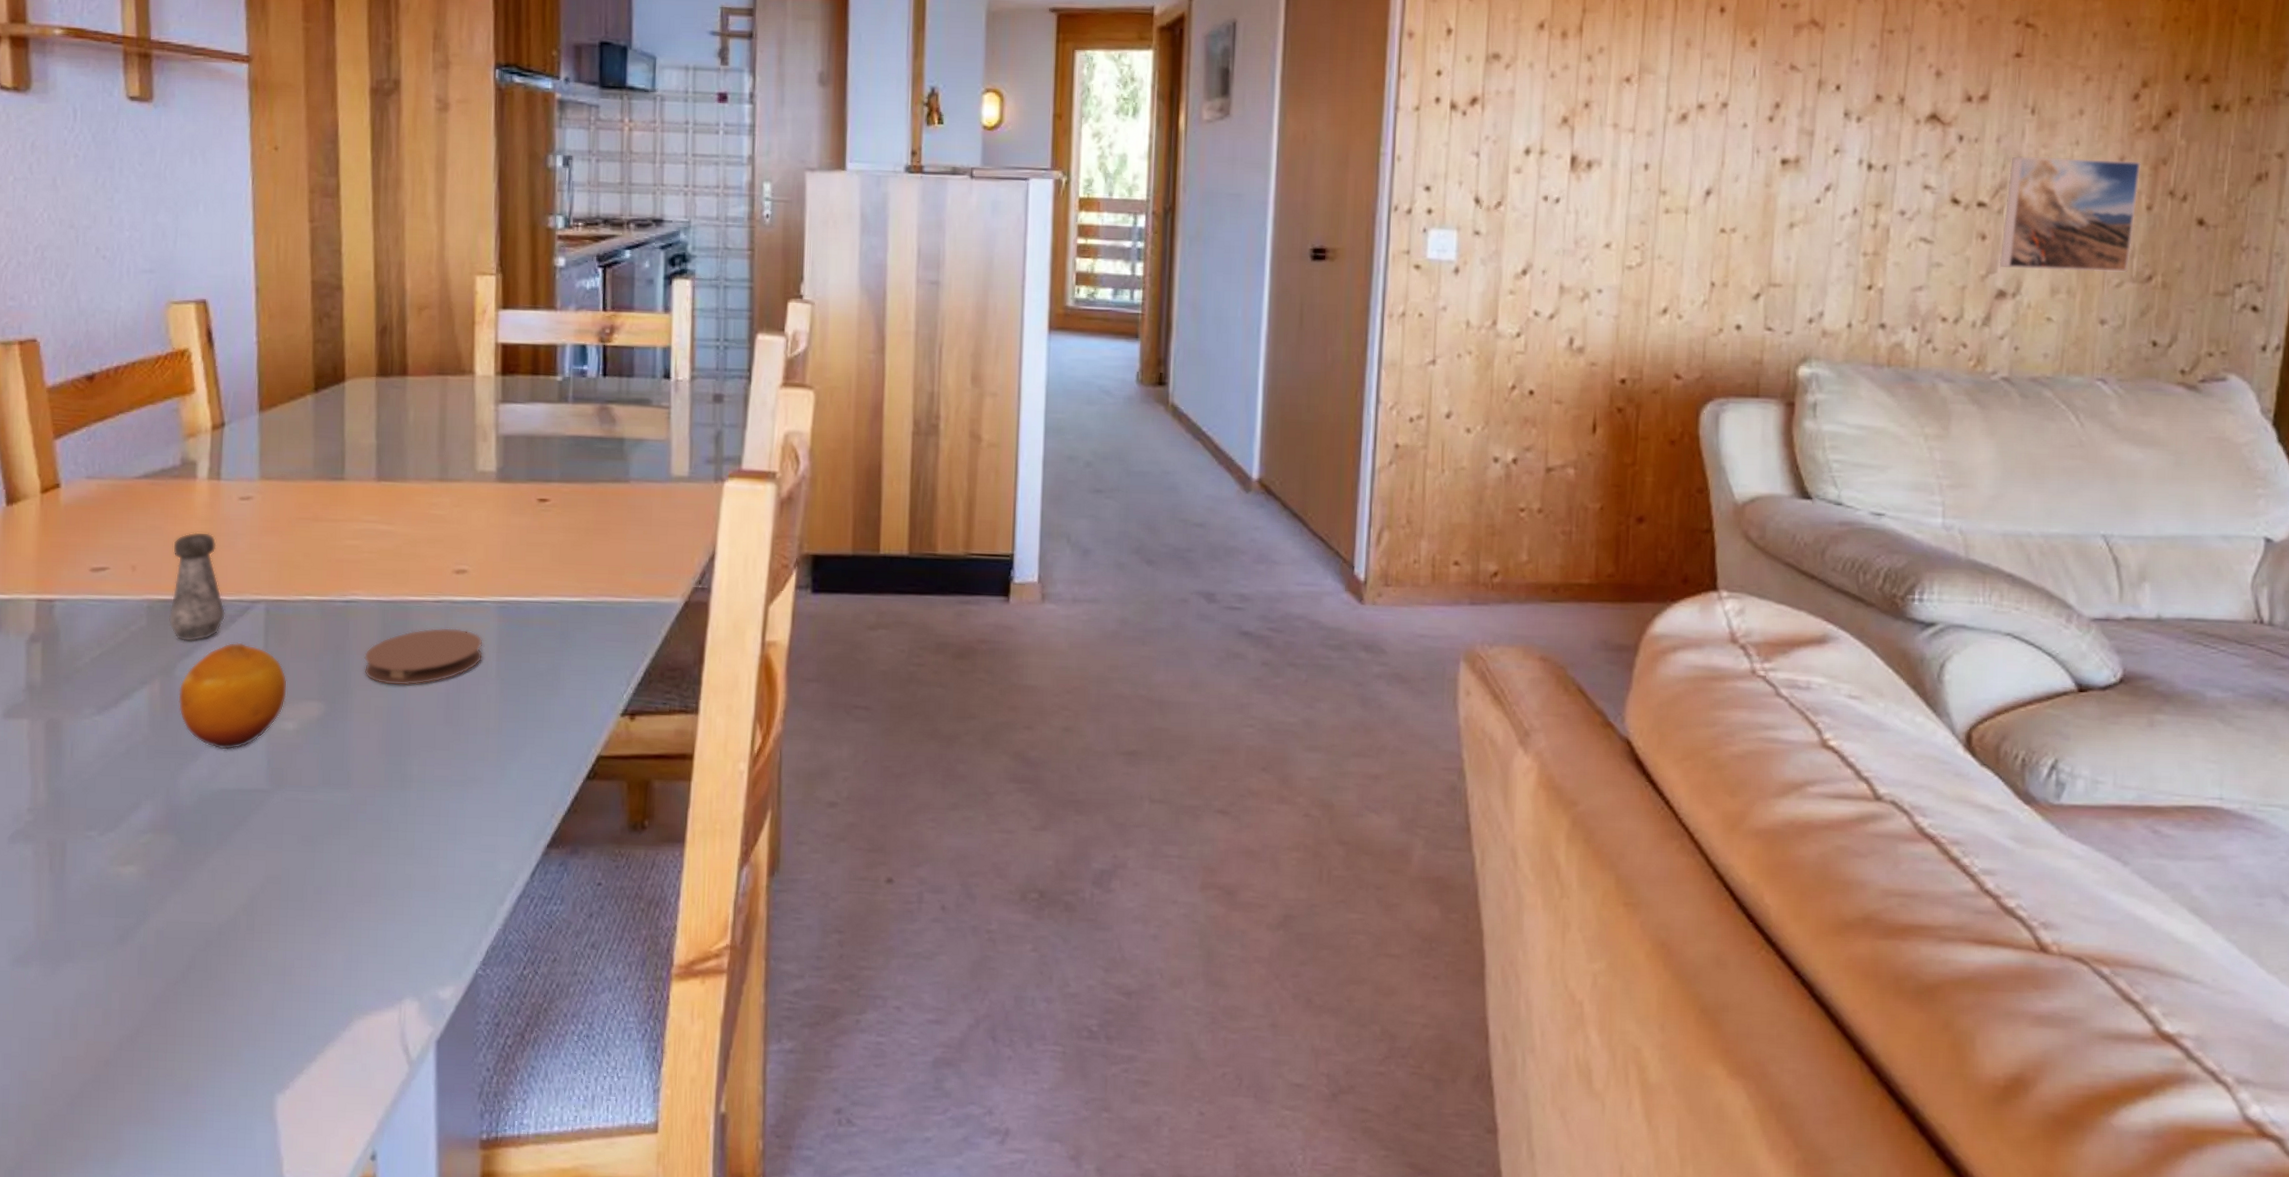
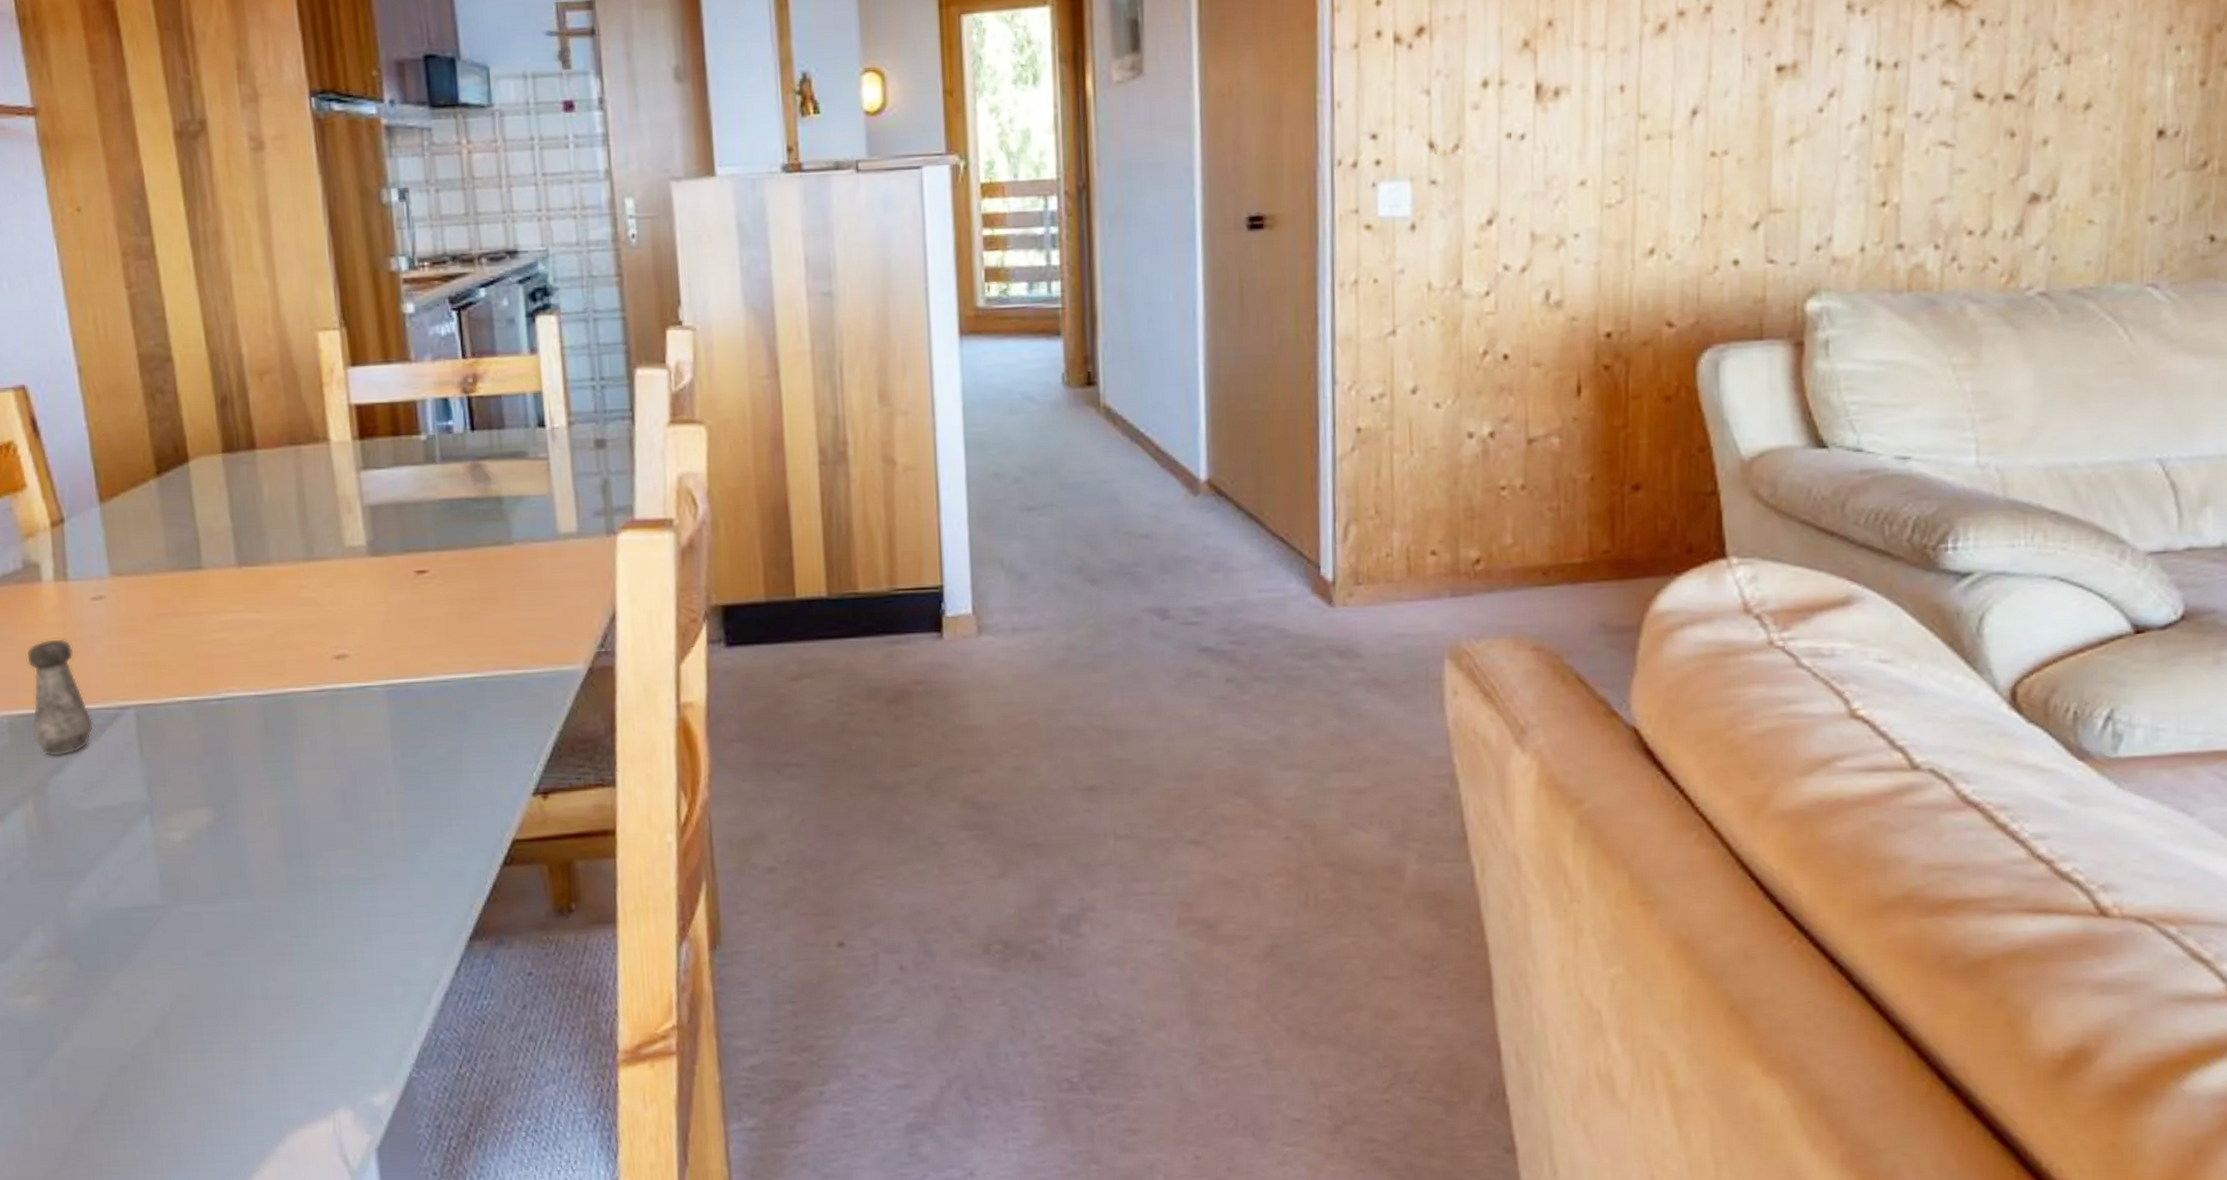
fruit: present [178,642,288,750] -> none [54,752,171,867]
coaster: present [363,627,483,686] -> none [248,717,377,785]
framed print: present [1999,156,2142,272] -> none [2031,30,2193,168]

